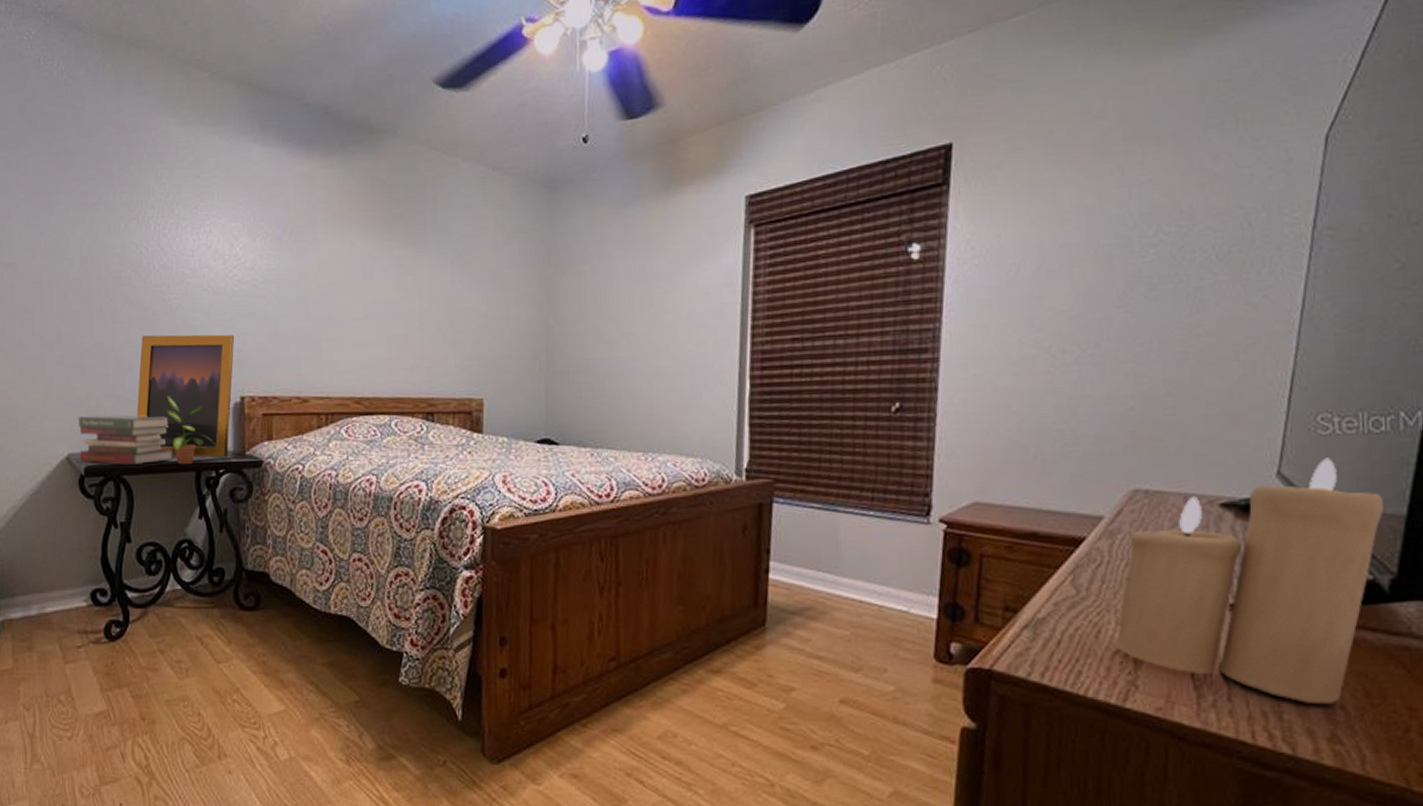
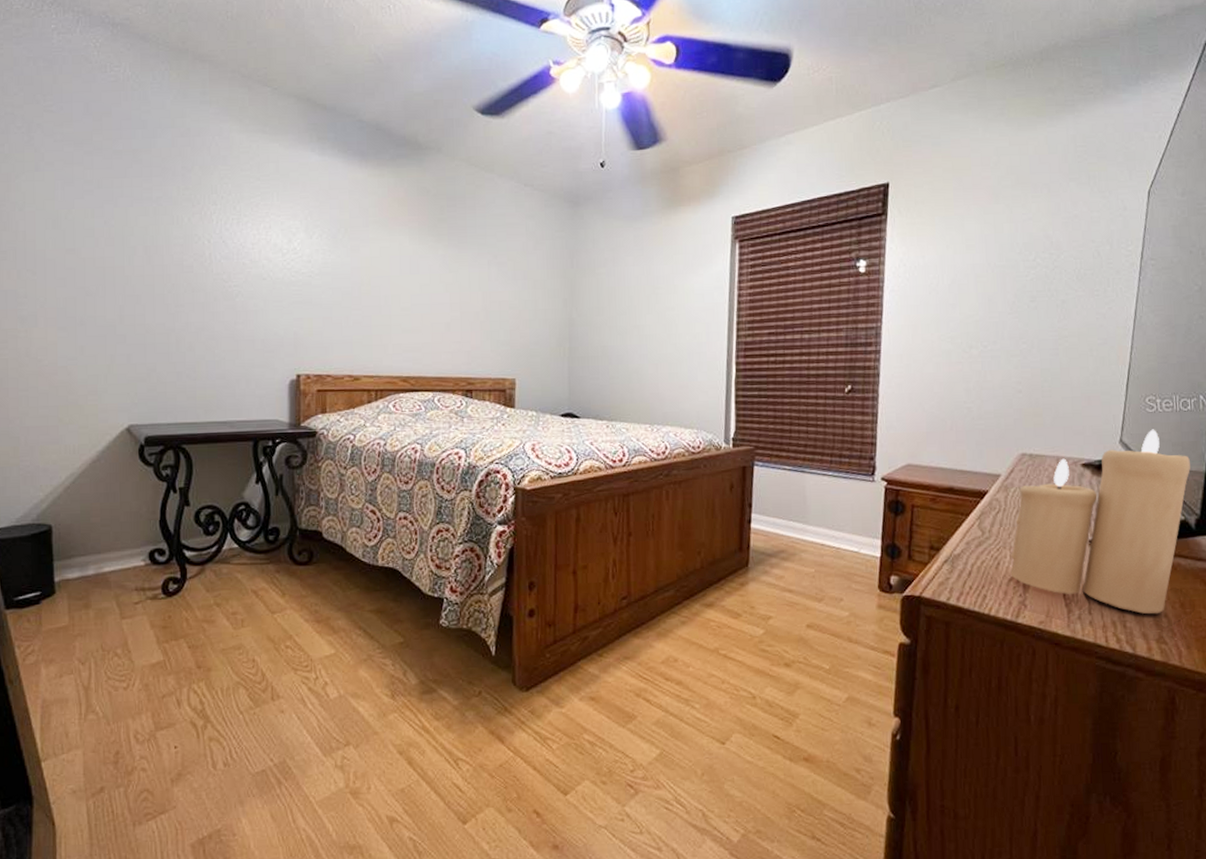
books: present [78,415,173,466] -> none [138,389,232,436]
picture frame: present [136,334,235,458] -> none [196,318,292,429]
potted plant: present [147,395,215,465] -> none [207,372,272,435]

